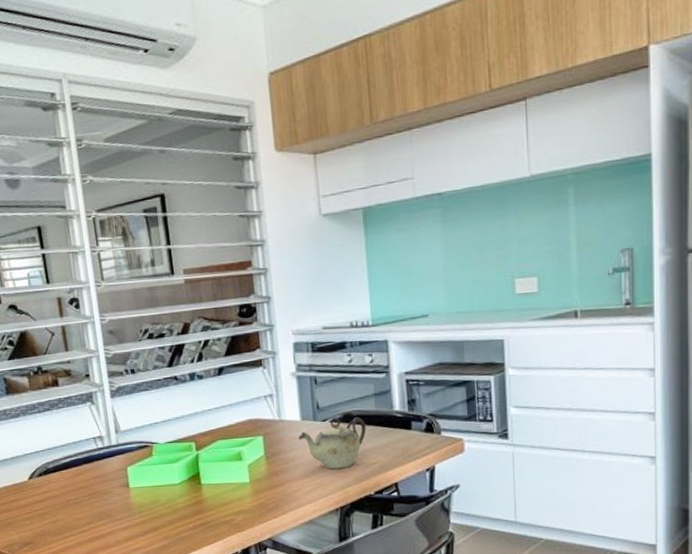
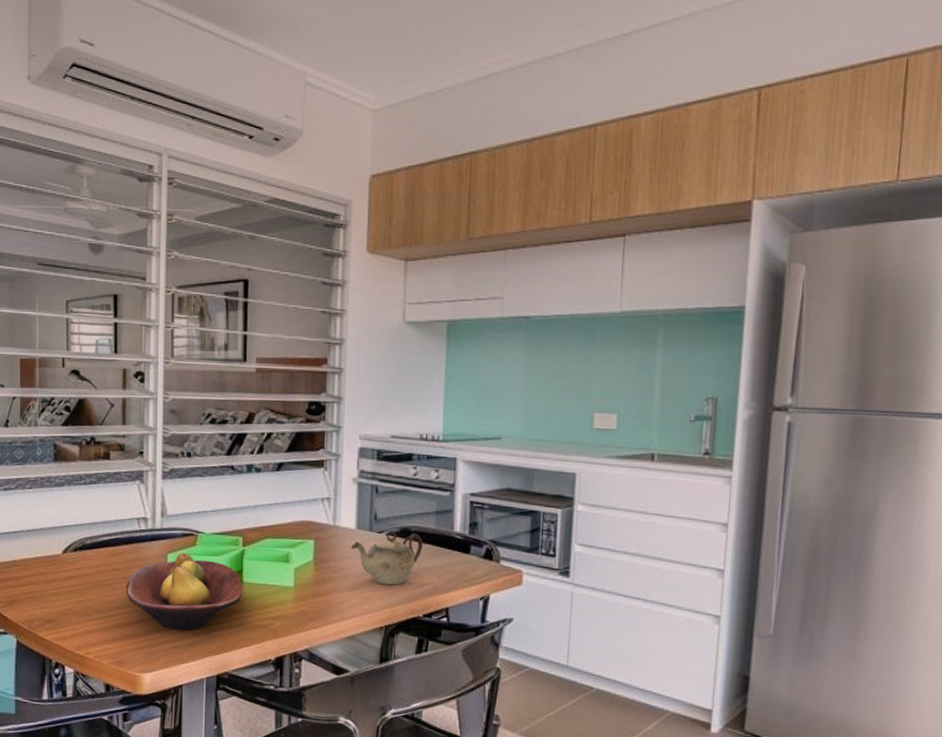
fruit bowl: none [92,464,202,536] -> present [125,553,242,631]

